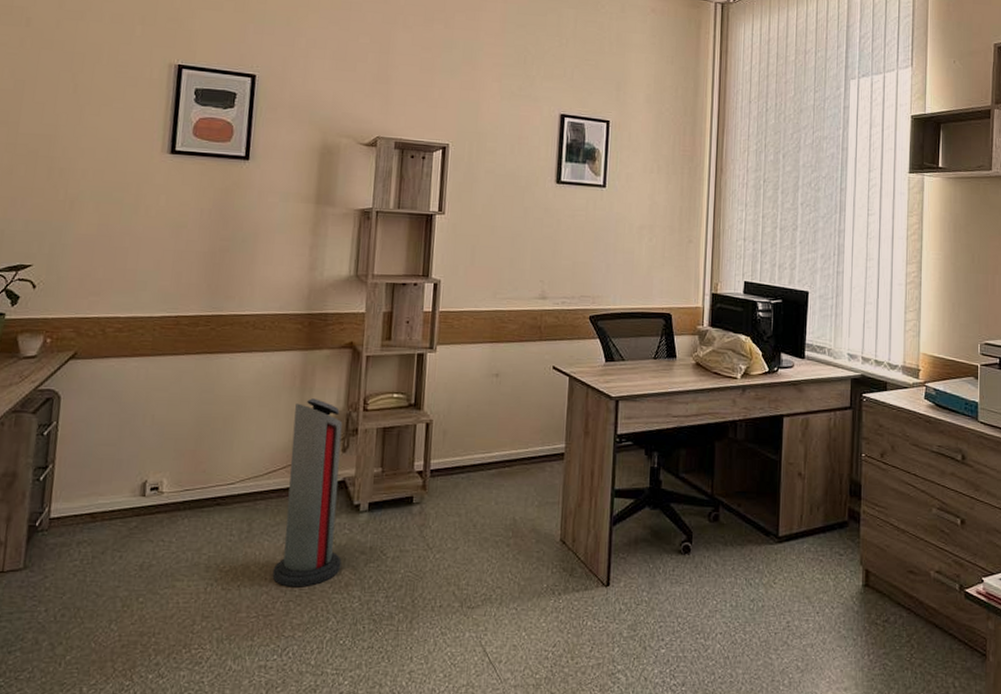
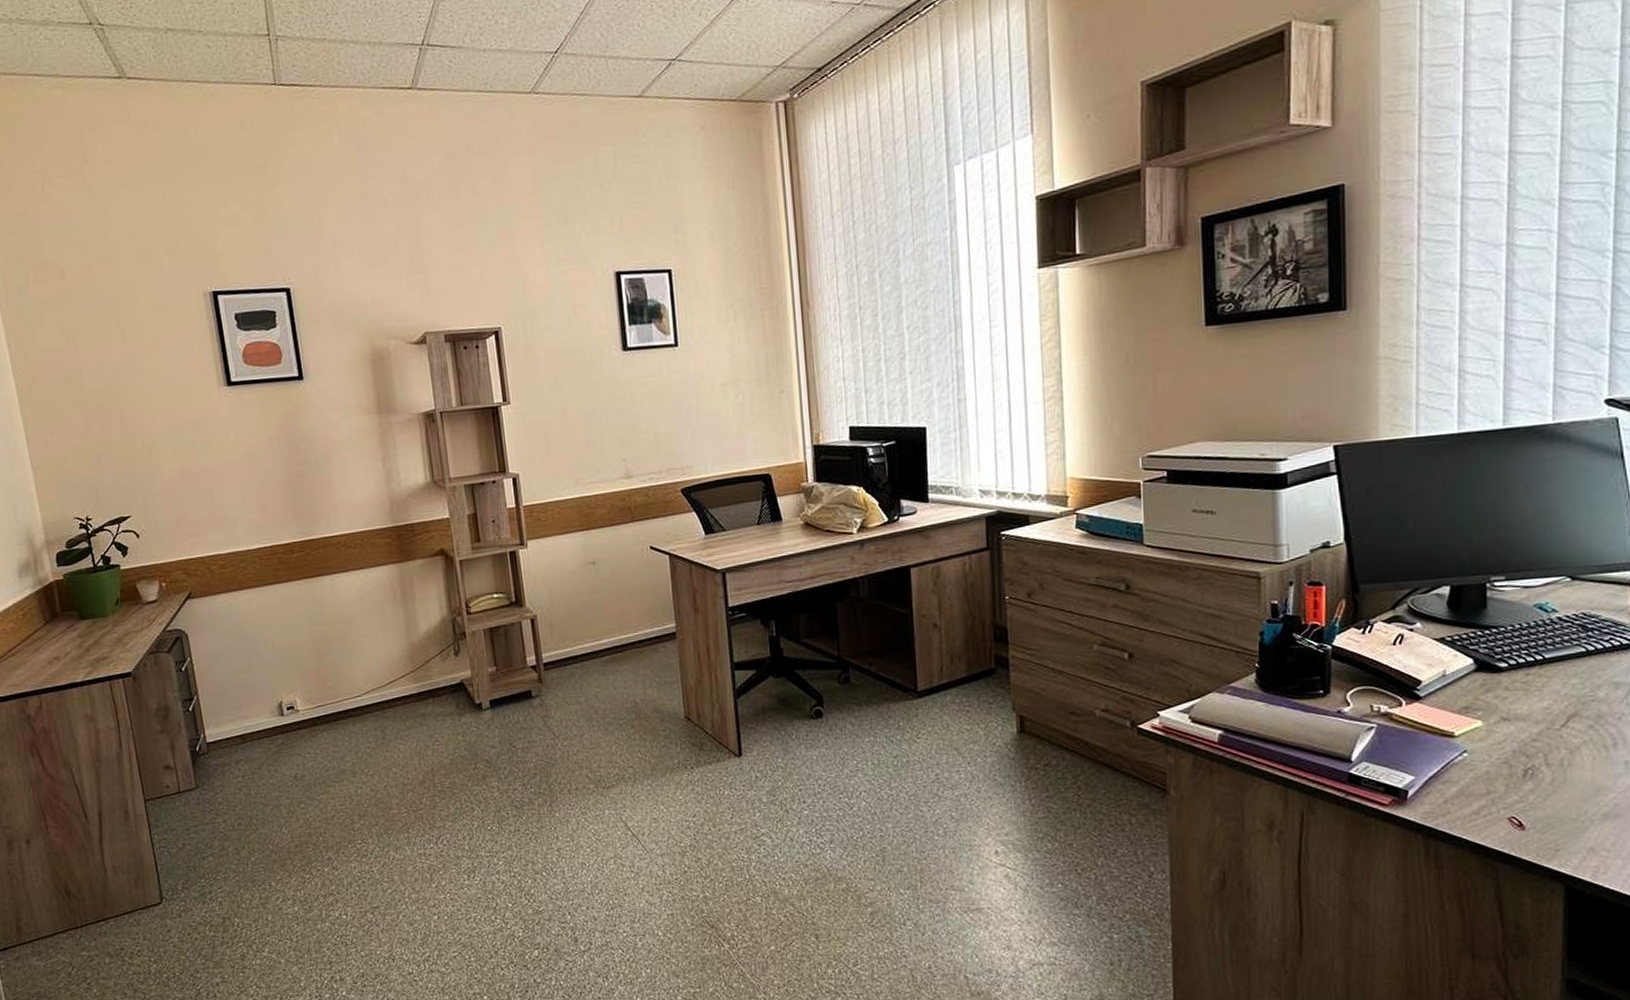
air purifier: present [272,398,343,588] -> none [401,608,475,784]

